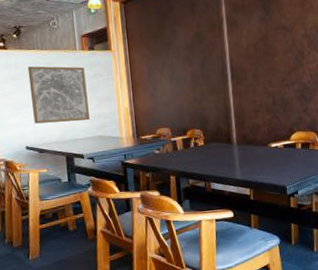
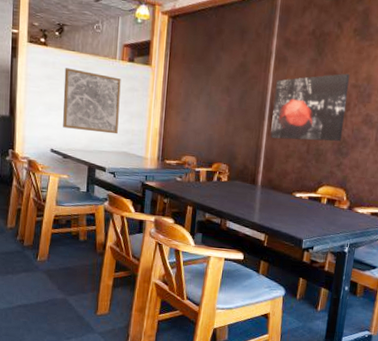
wall art: none [232,25,303,97] -> present [270,73,350,142]

